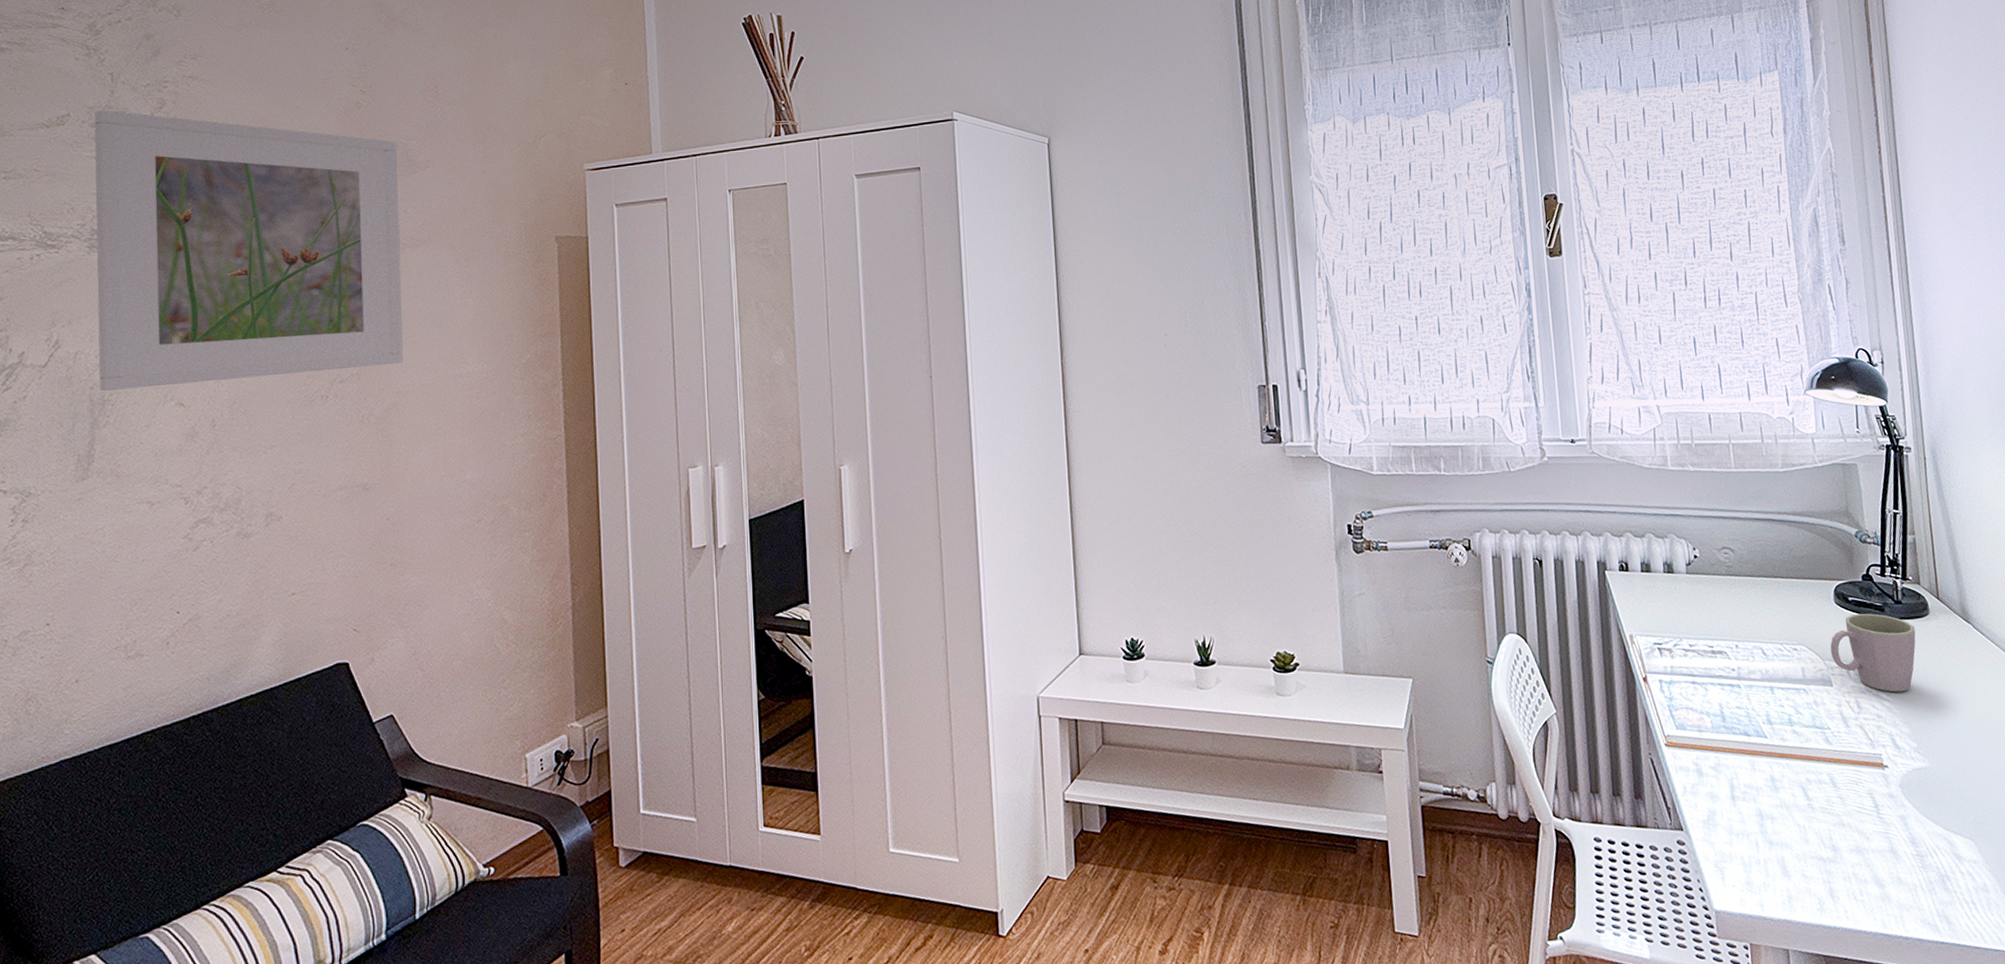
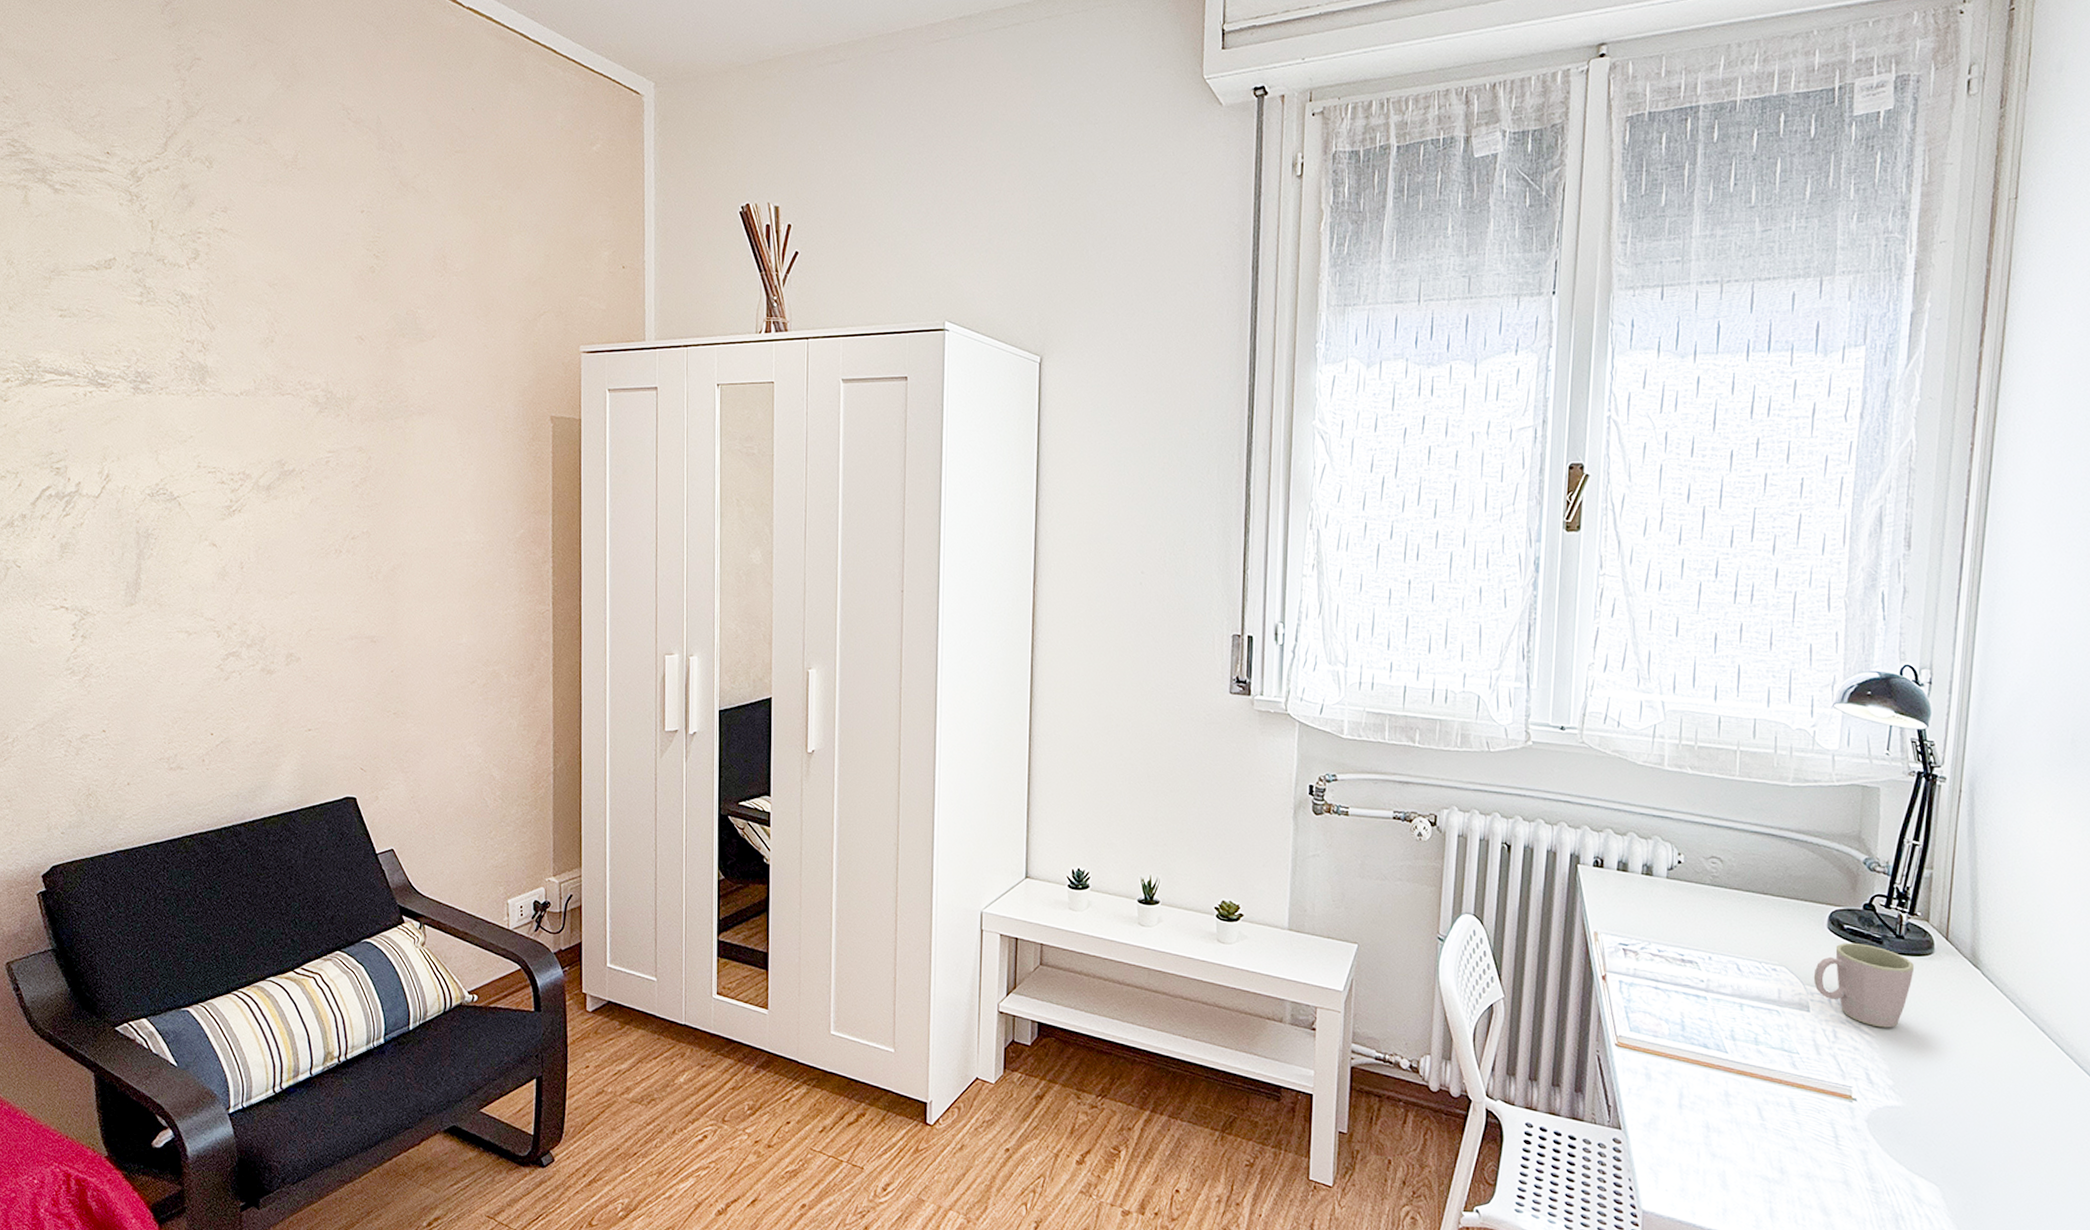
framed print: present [94,110,404,391] -> none [137,256,409,527]

